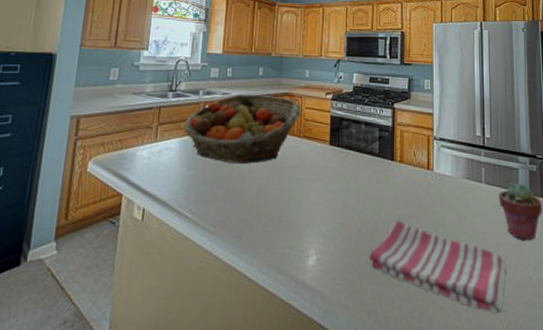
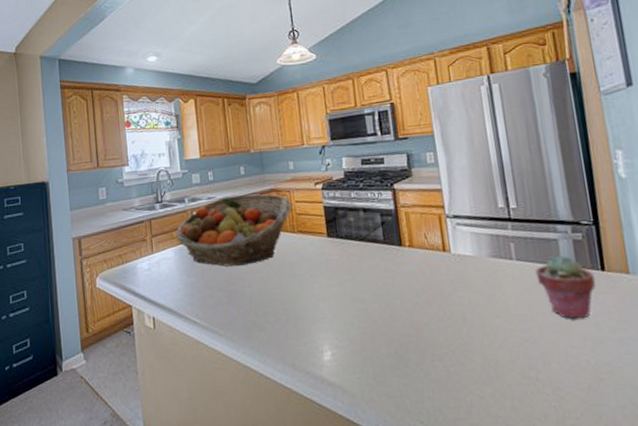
dish towel: present [369,220,505,314] -> none [389,308,556,401]

